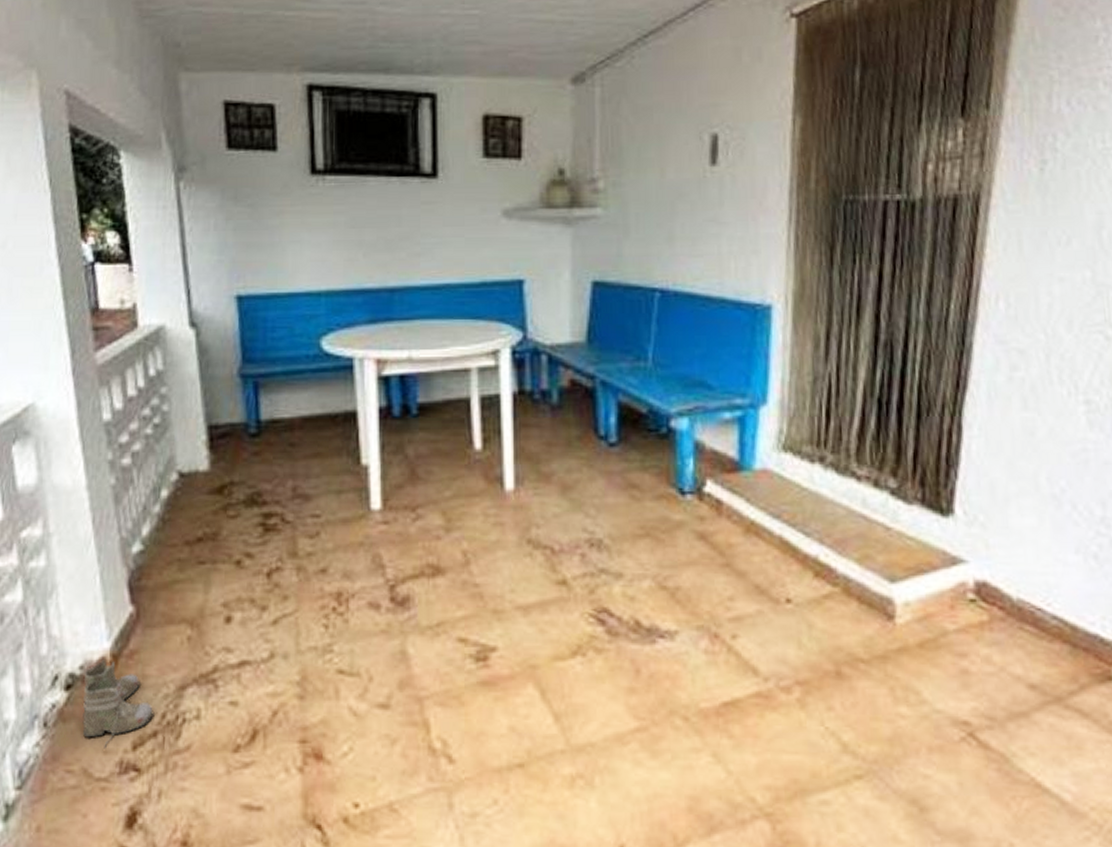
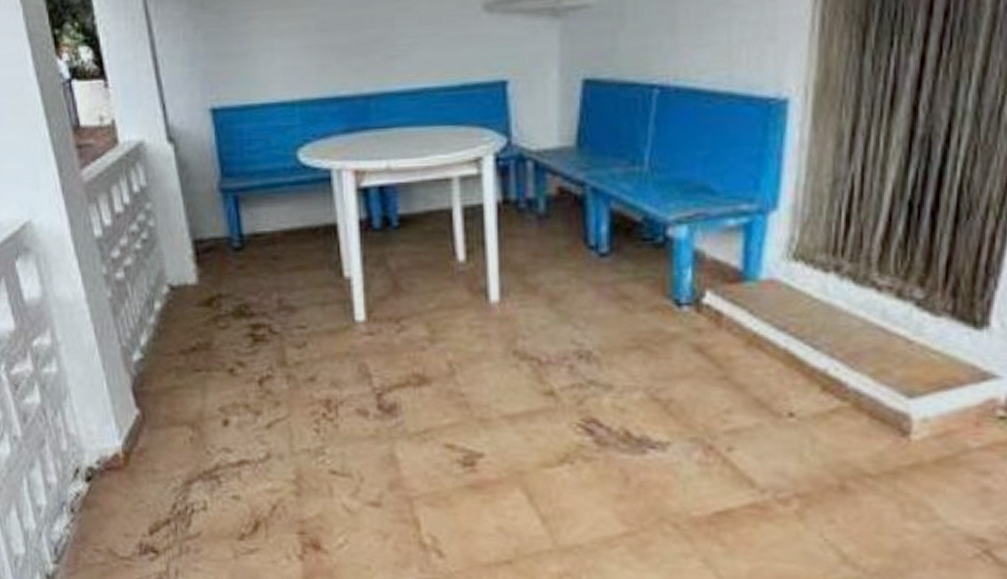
boots: present [82,659,155,748] -> none [101,456,166,532]

